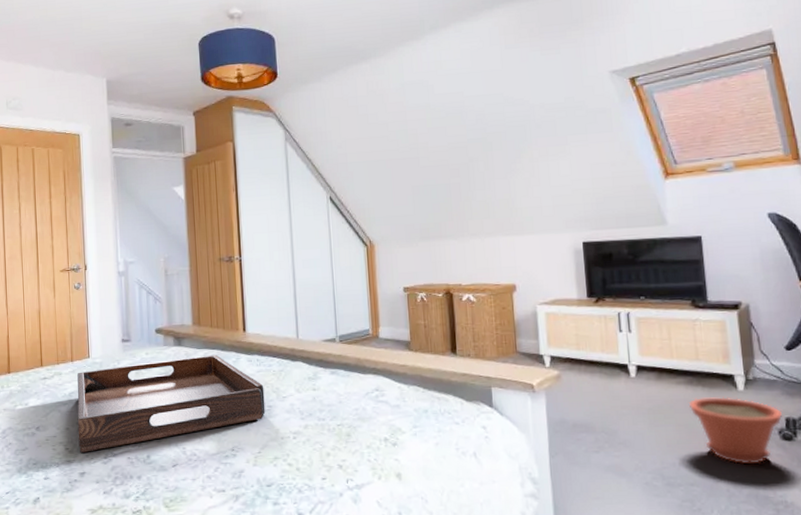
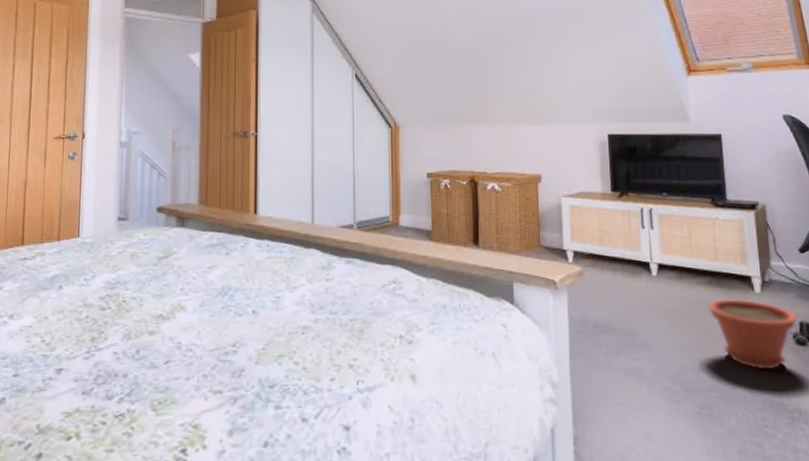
serving tray: present [77,354,266,453] -> none [57,238,273,346]

